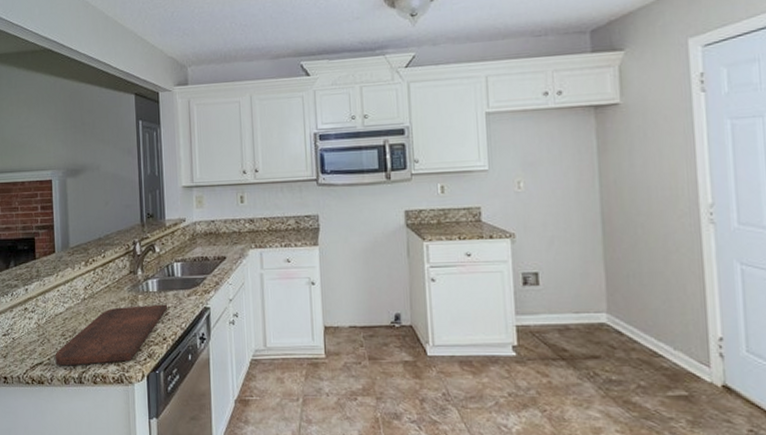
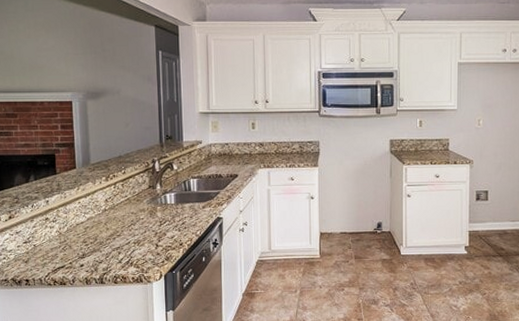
cutting board: present [55,304,167,366] -> none [76,215,184,269]

